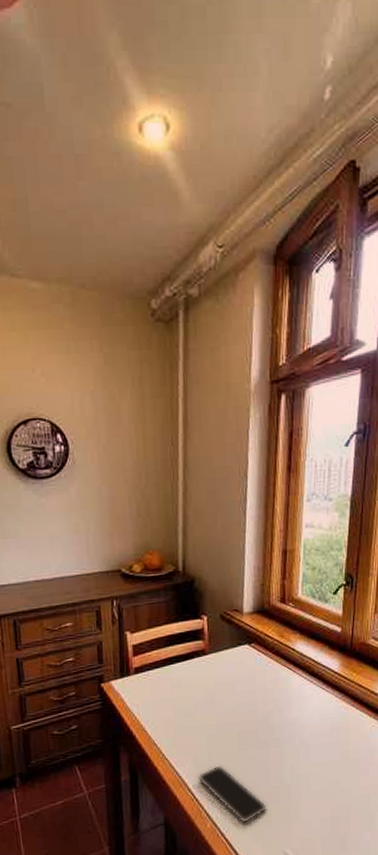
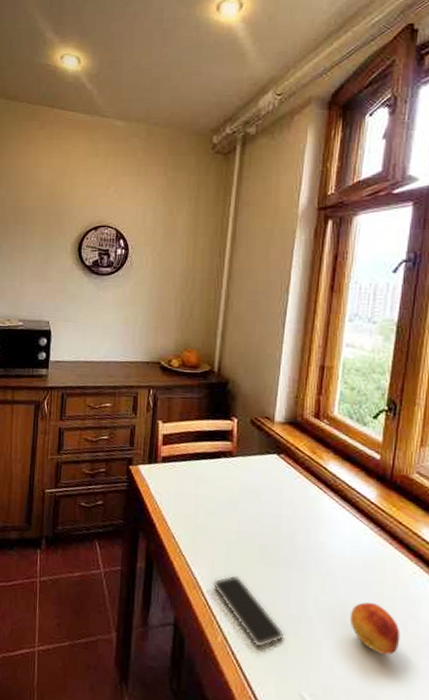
fruit: none [321,759,363,801] -> present [349,602,401,656]

